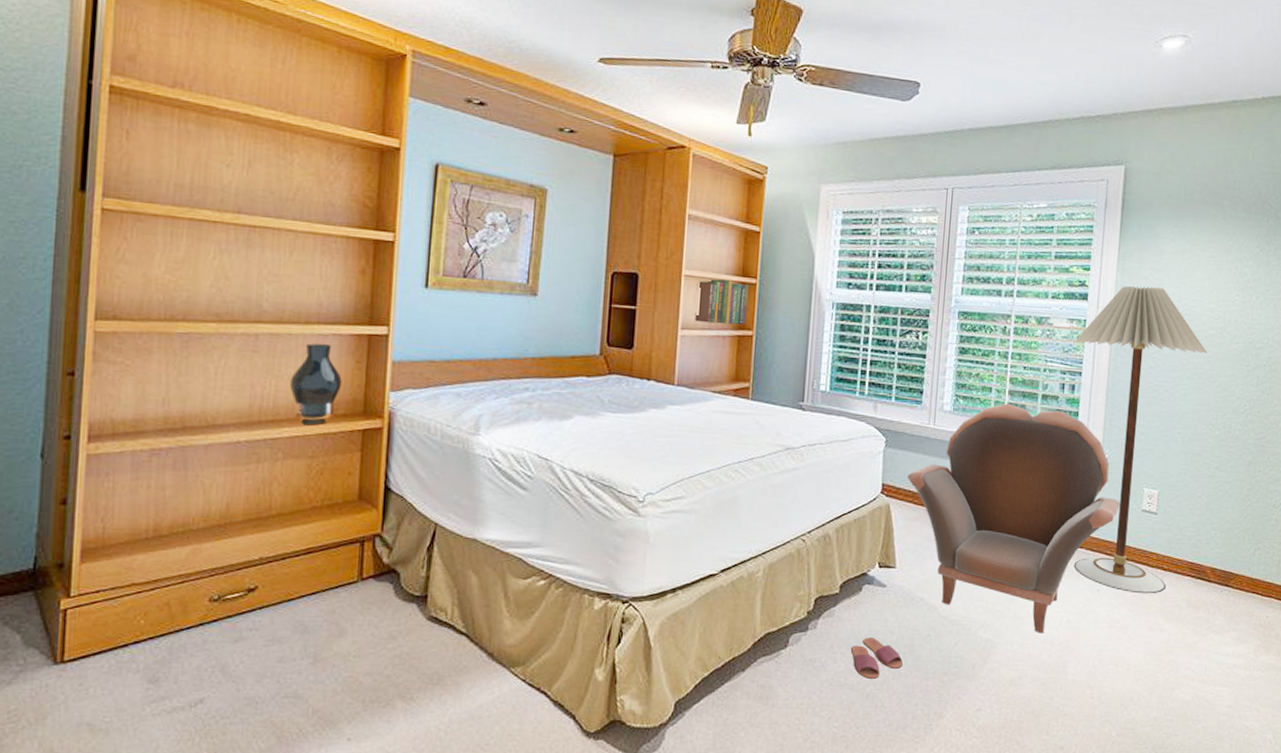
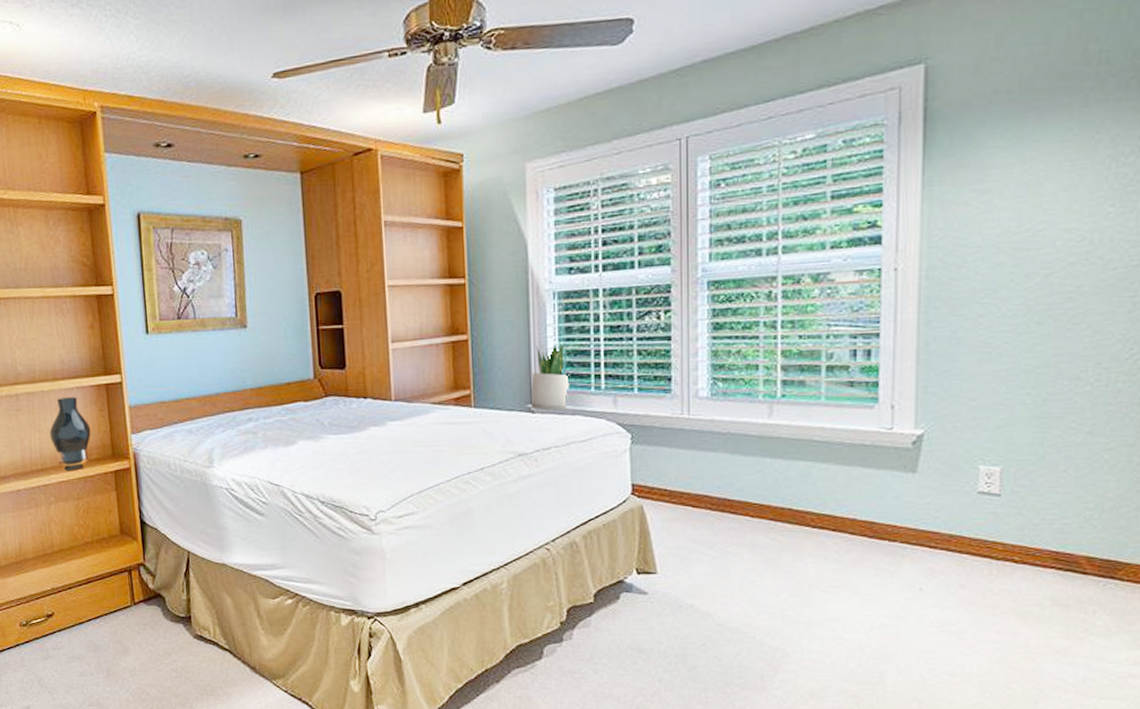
books: present [694,279,750,326] -> none [402,284,460,333]
planter: none [802,347,840,412] -> present [530,341,570,411]
slippers: present [851,637,903,680] -> none [614,648,675,691]
armchair: present [906,403,1120,633] -> none [660,381,945,640]
floor lamp: present [1073,285,1208,594] -> none [866,213,1067,592]

